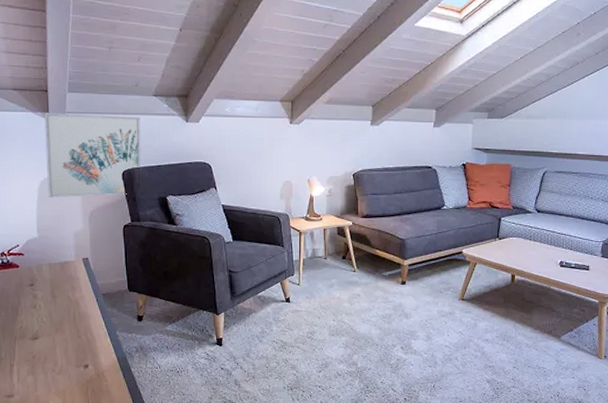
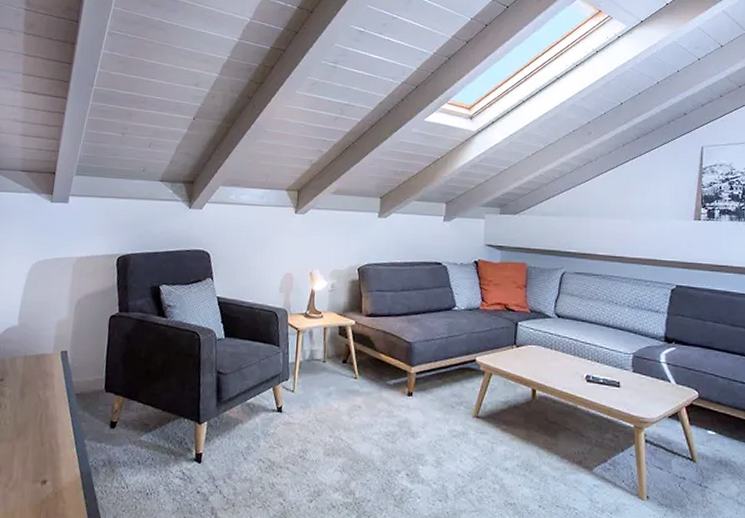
wall art: present [44,113,142,198] -> none [36,195,144,283]

